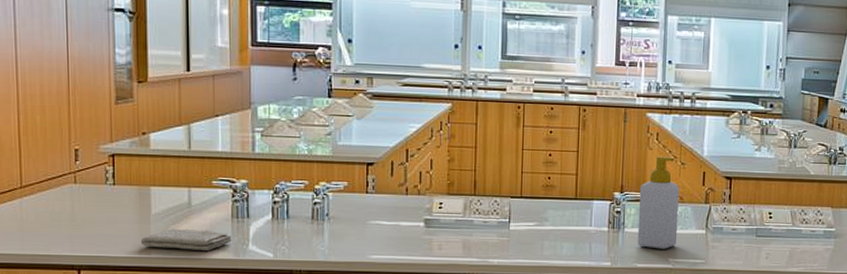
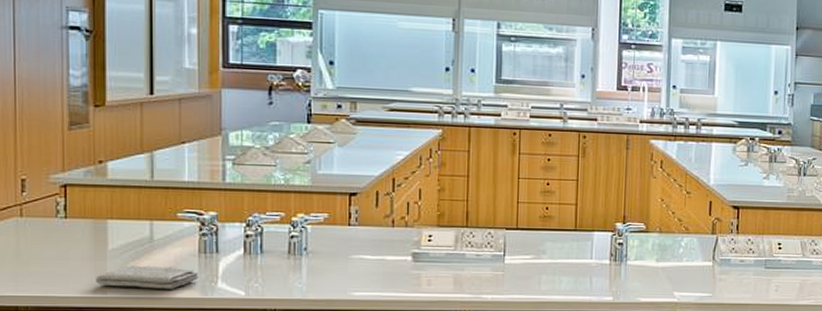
soap bottle: present [637,156,680,249] -> none [640,185,685,283]

